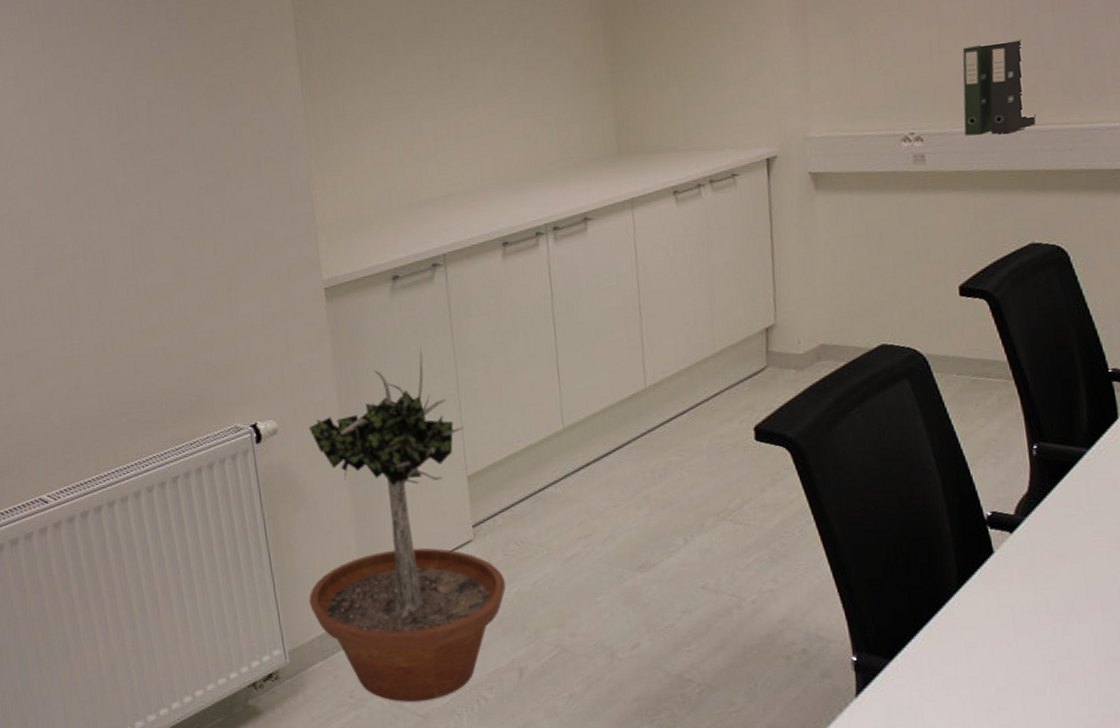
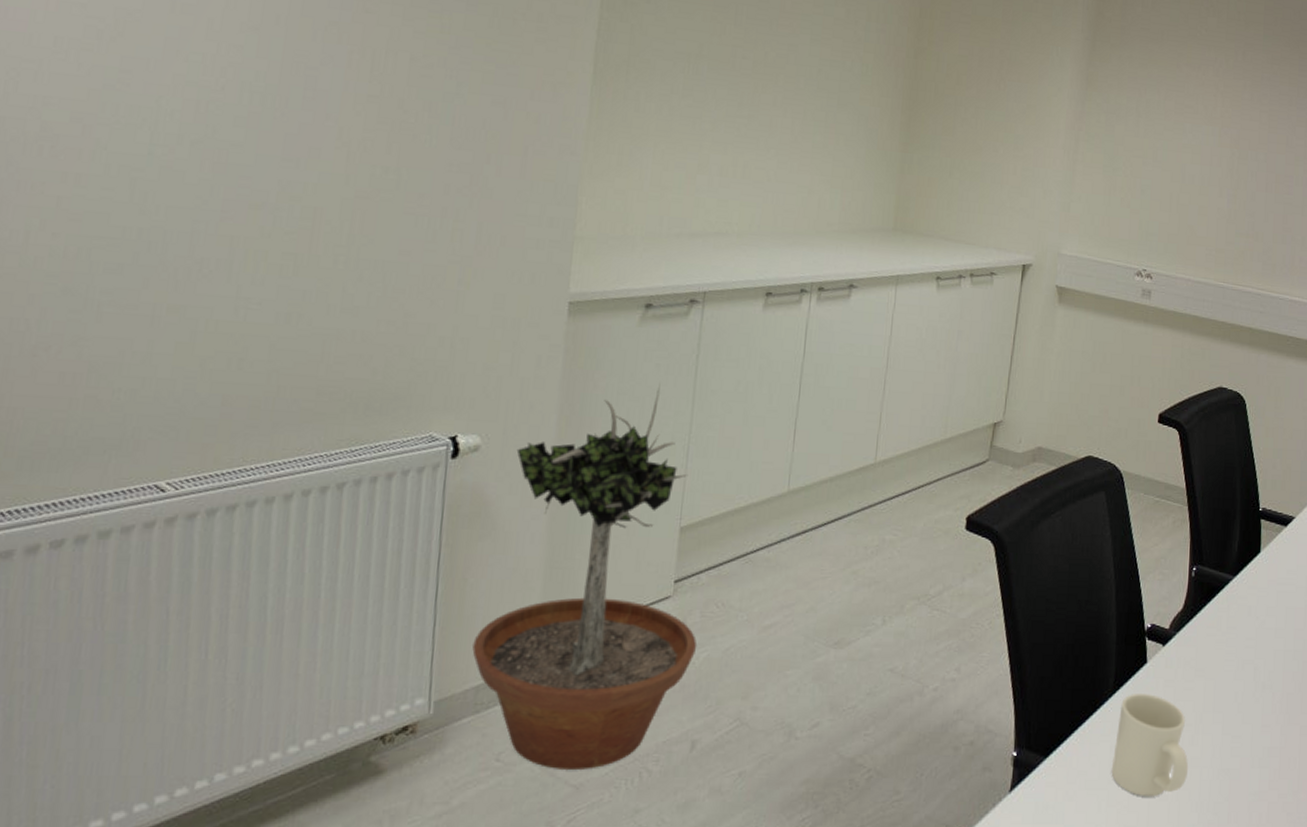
binder: present [962,39,1037,136] -> none [1185,205,1240,288]
mug: none [969,585,1067,693] -> present [1111,694,1189,797]

